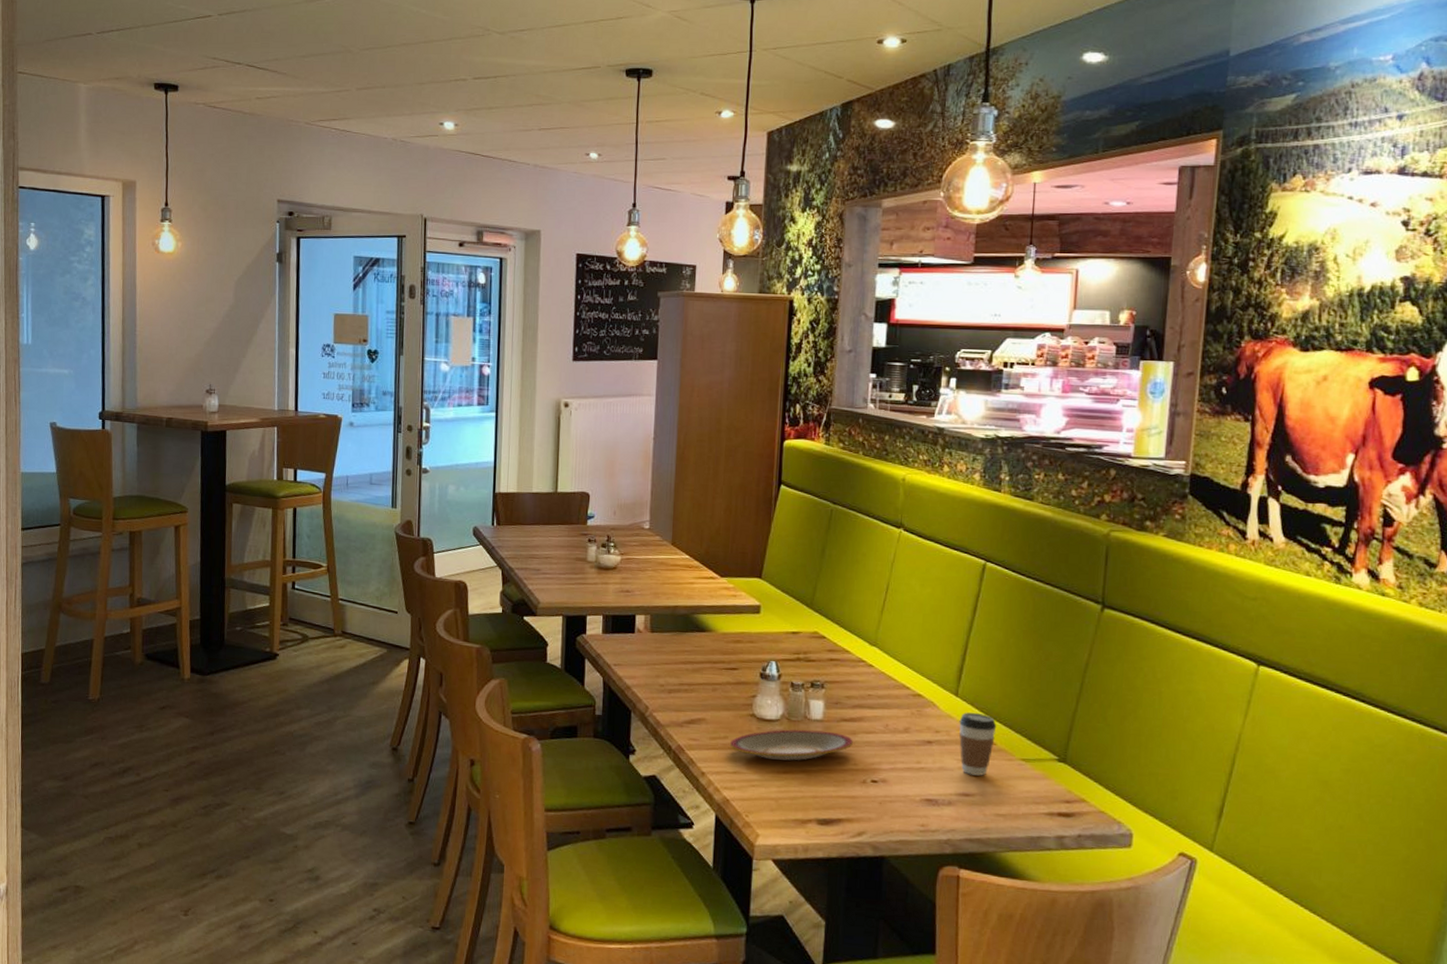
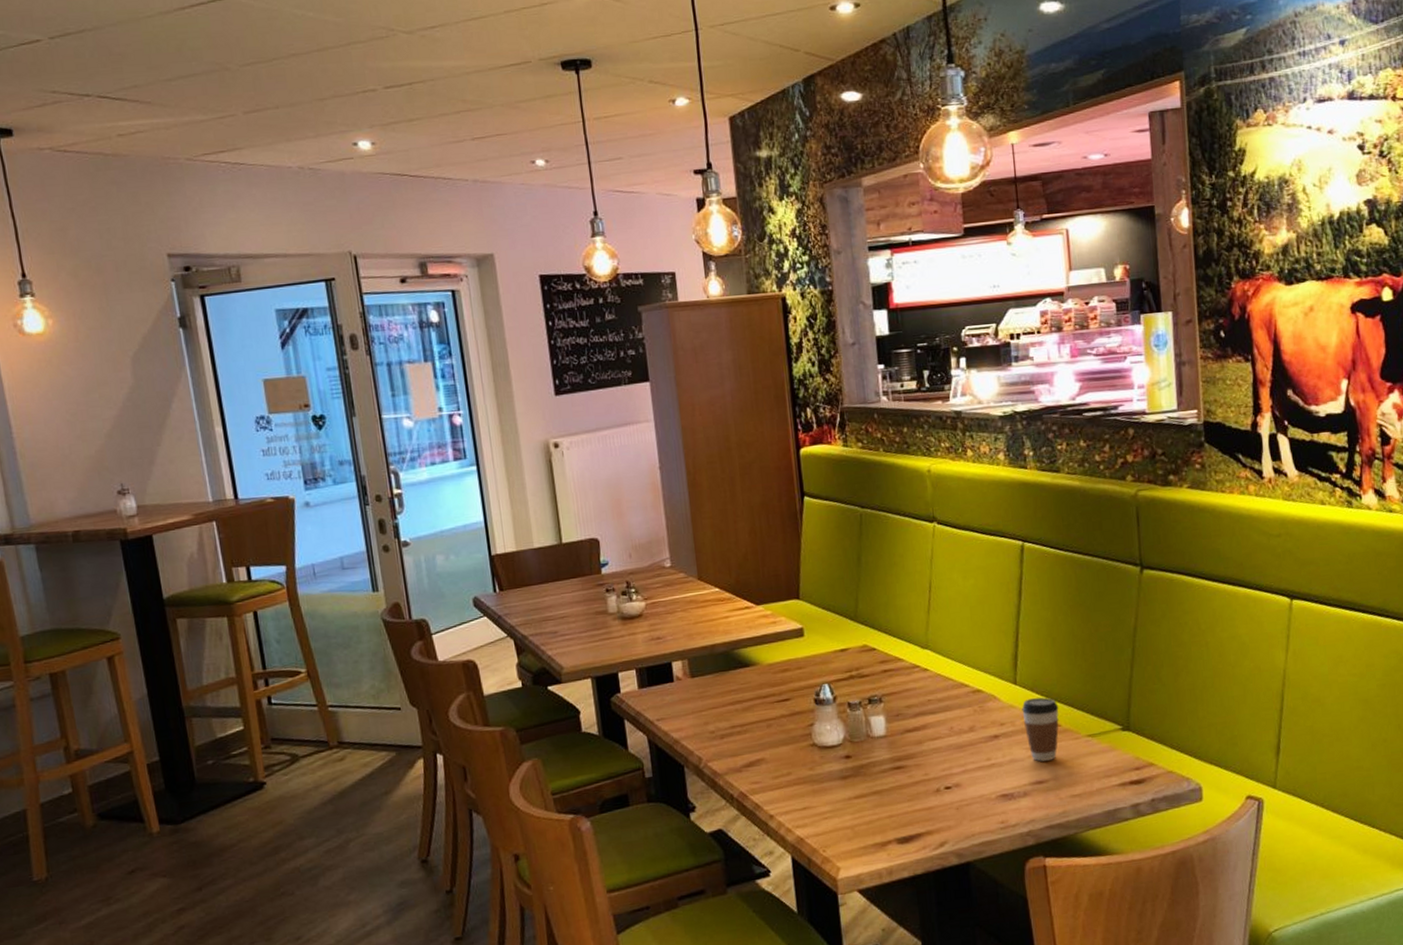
plate: present [729,729,853,761] -> none [794,745,921,788]

